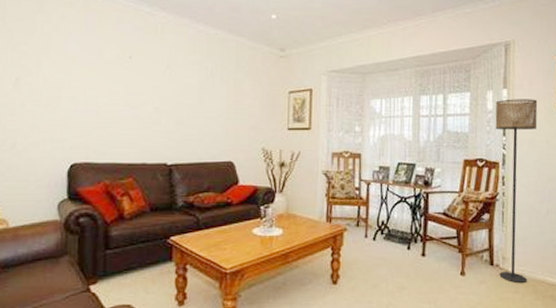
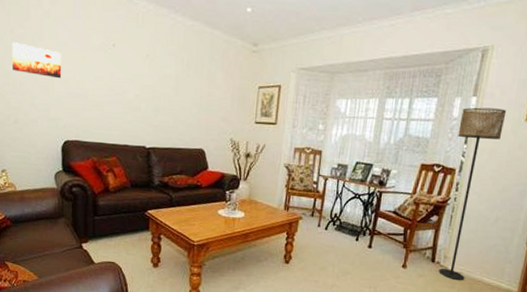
wall art: none [12,60,71,96] -> present [11,42,62,79]

